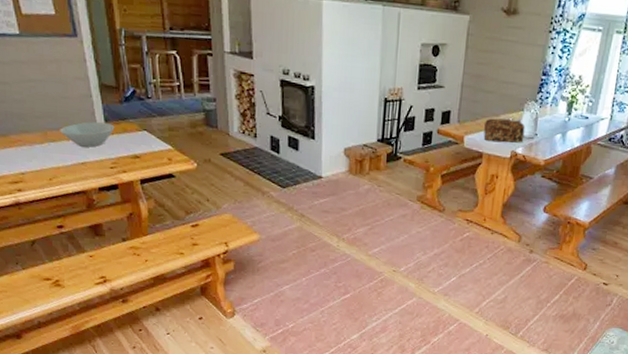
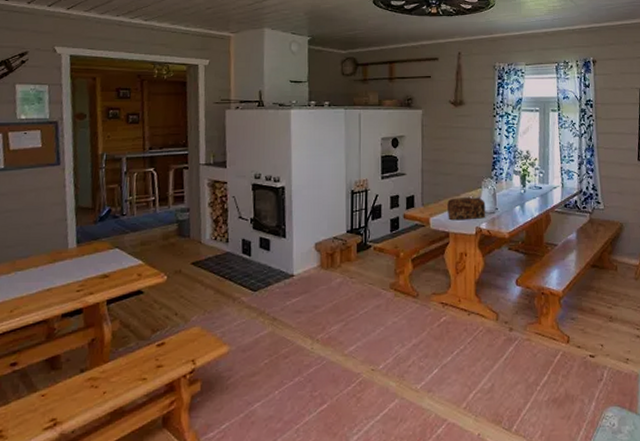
bowl: present [60,122,115,147] -> none [29,245,86,272]

